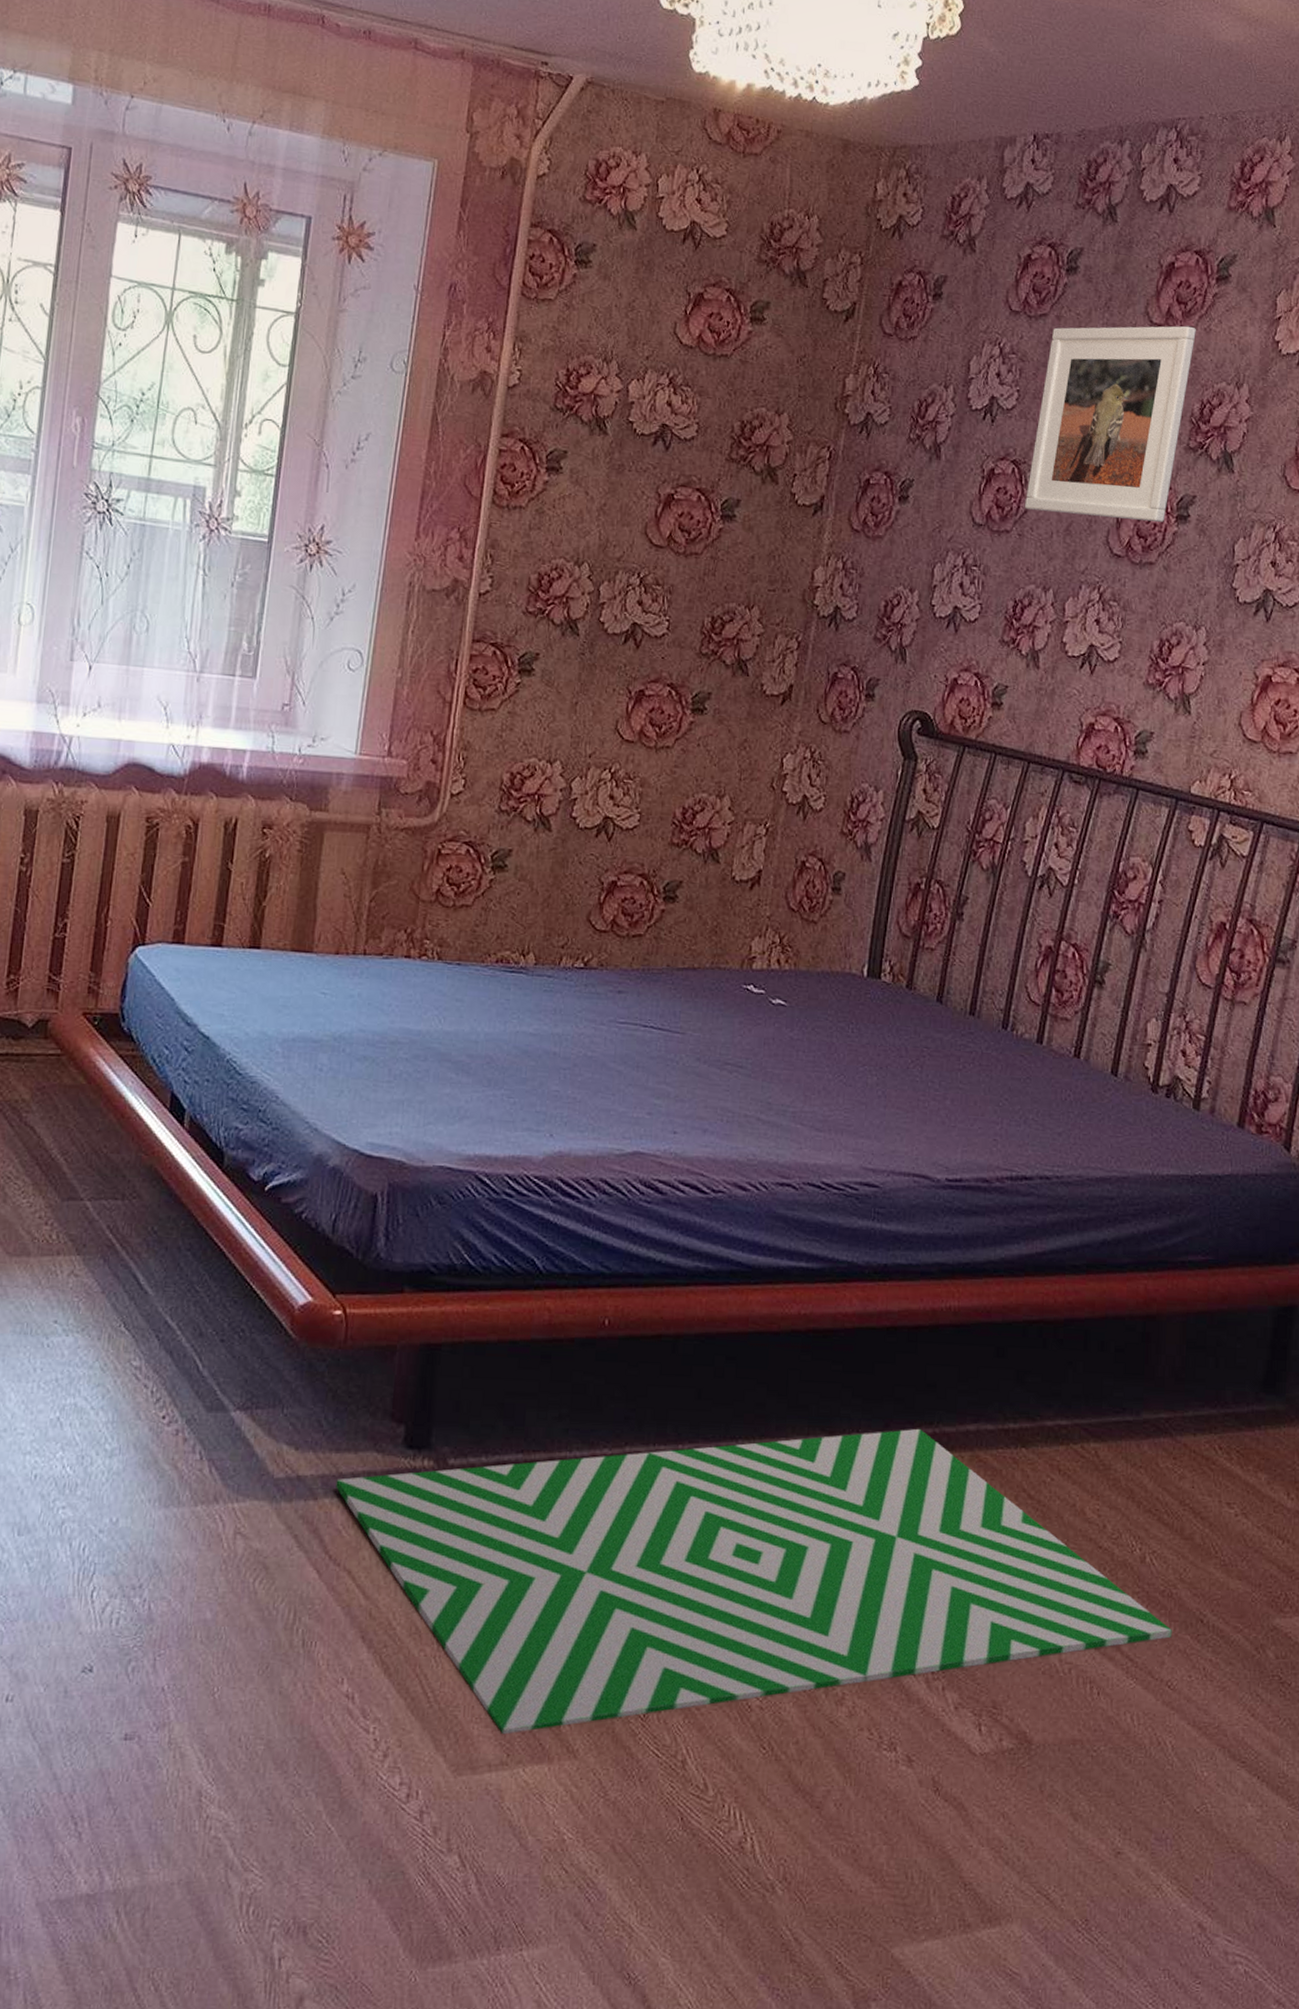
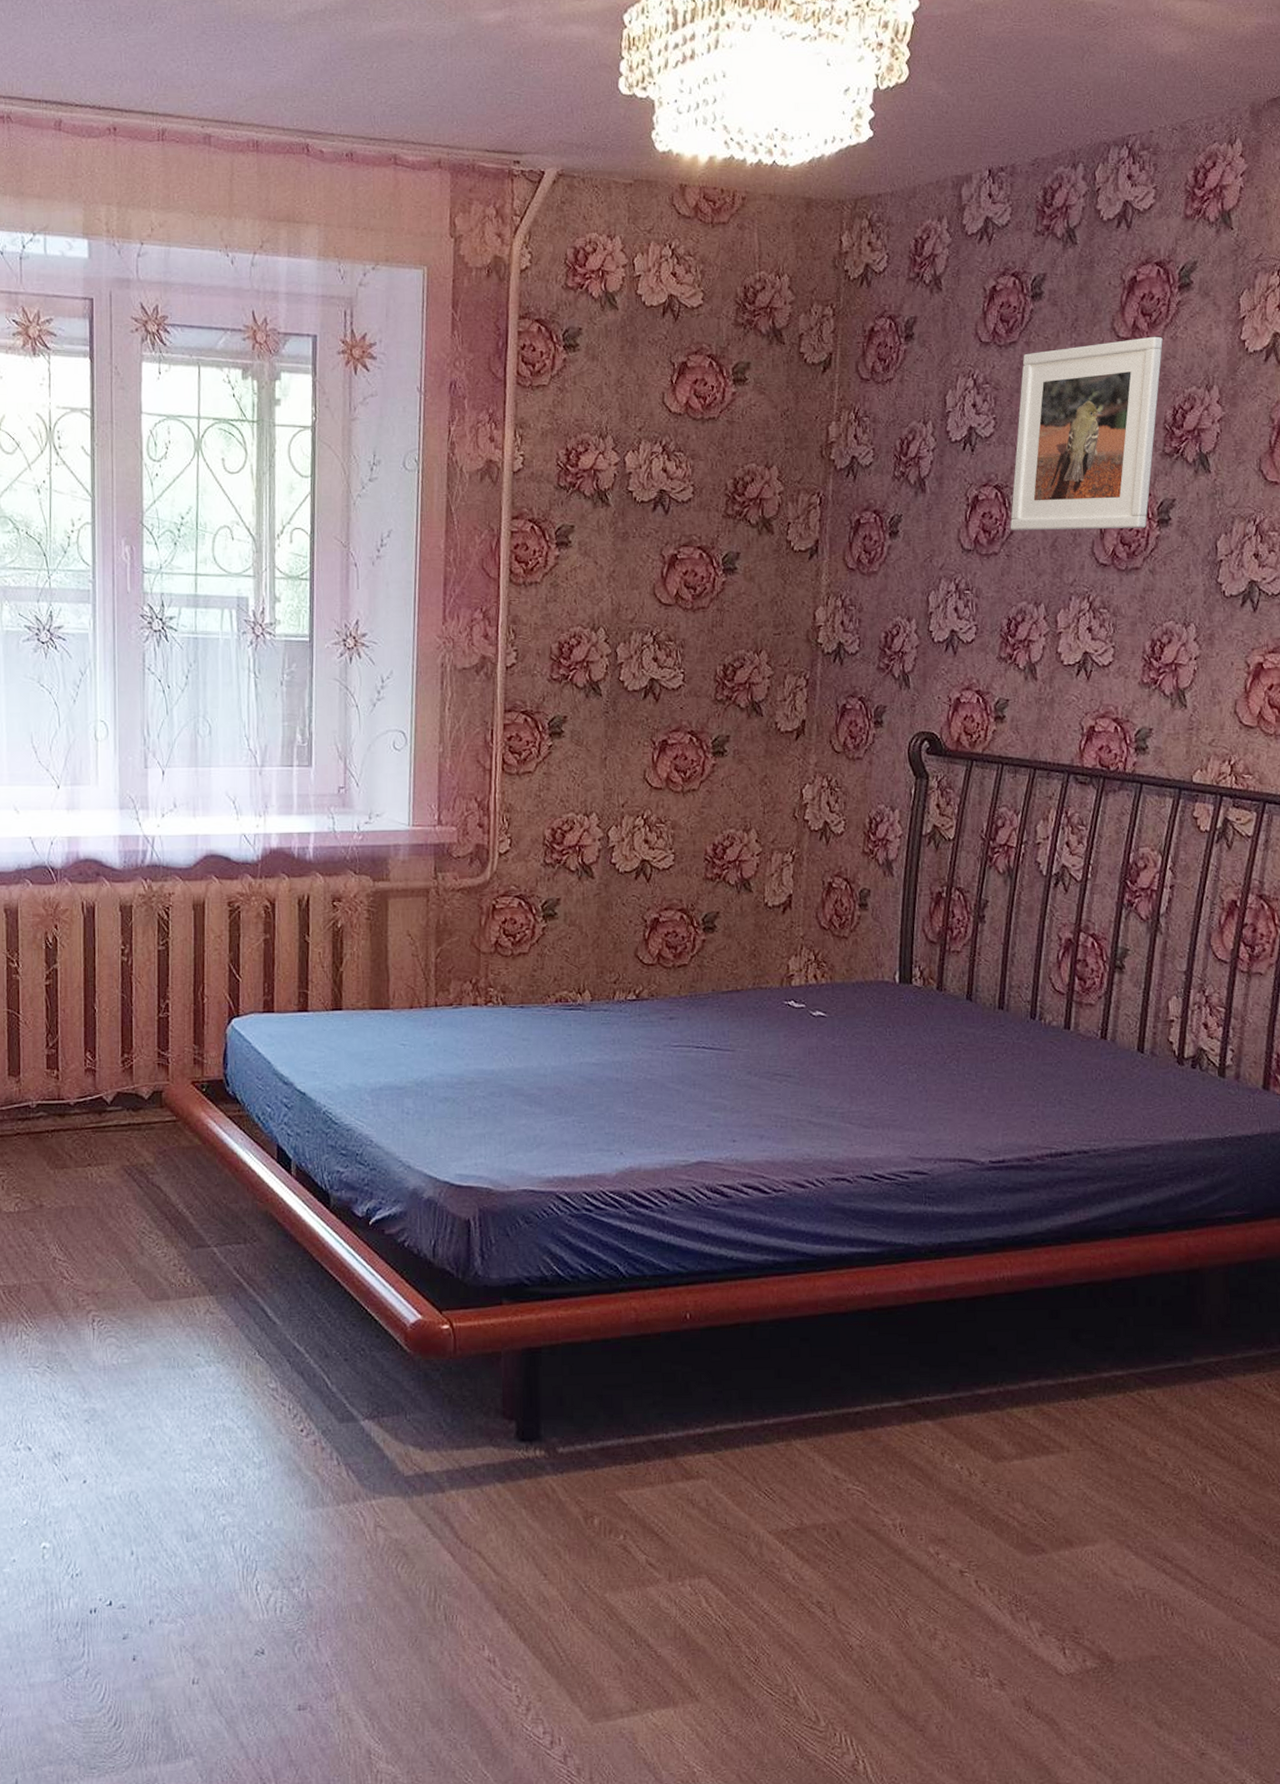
rug: present [336,1428,1172,1735] -> none [460,1388,1237,1685]

